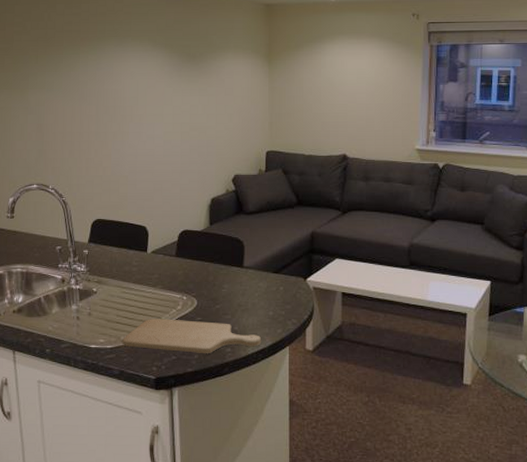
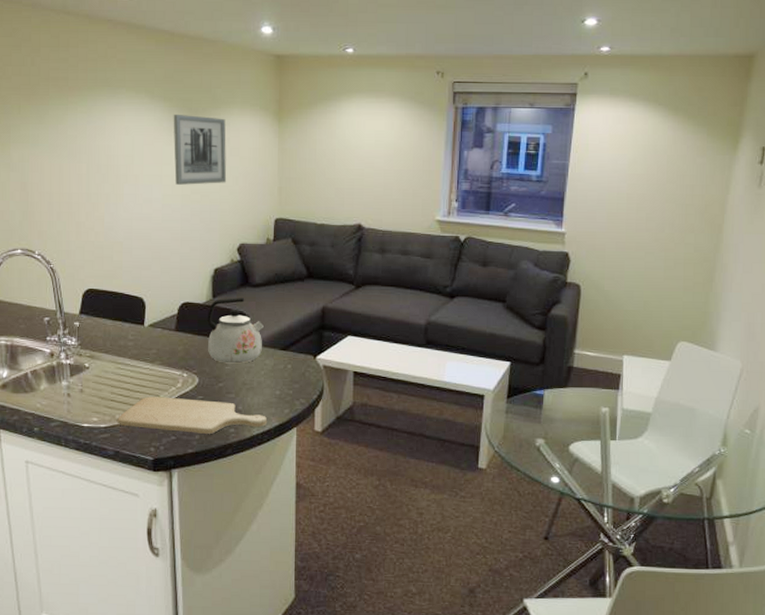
wall art: none [173,59,222,122] -> present [173,114,227,185]
kettle: none [205,225,257,287] -> present [207,298,264,364]

